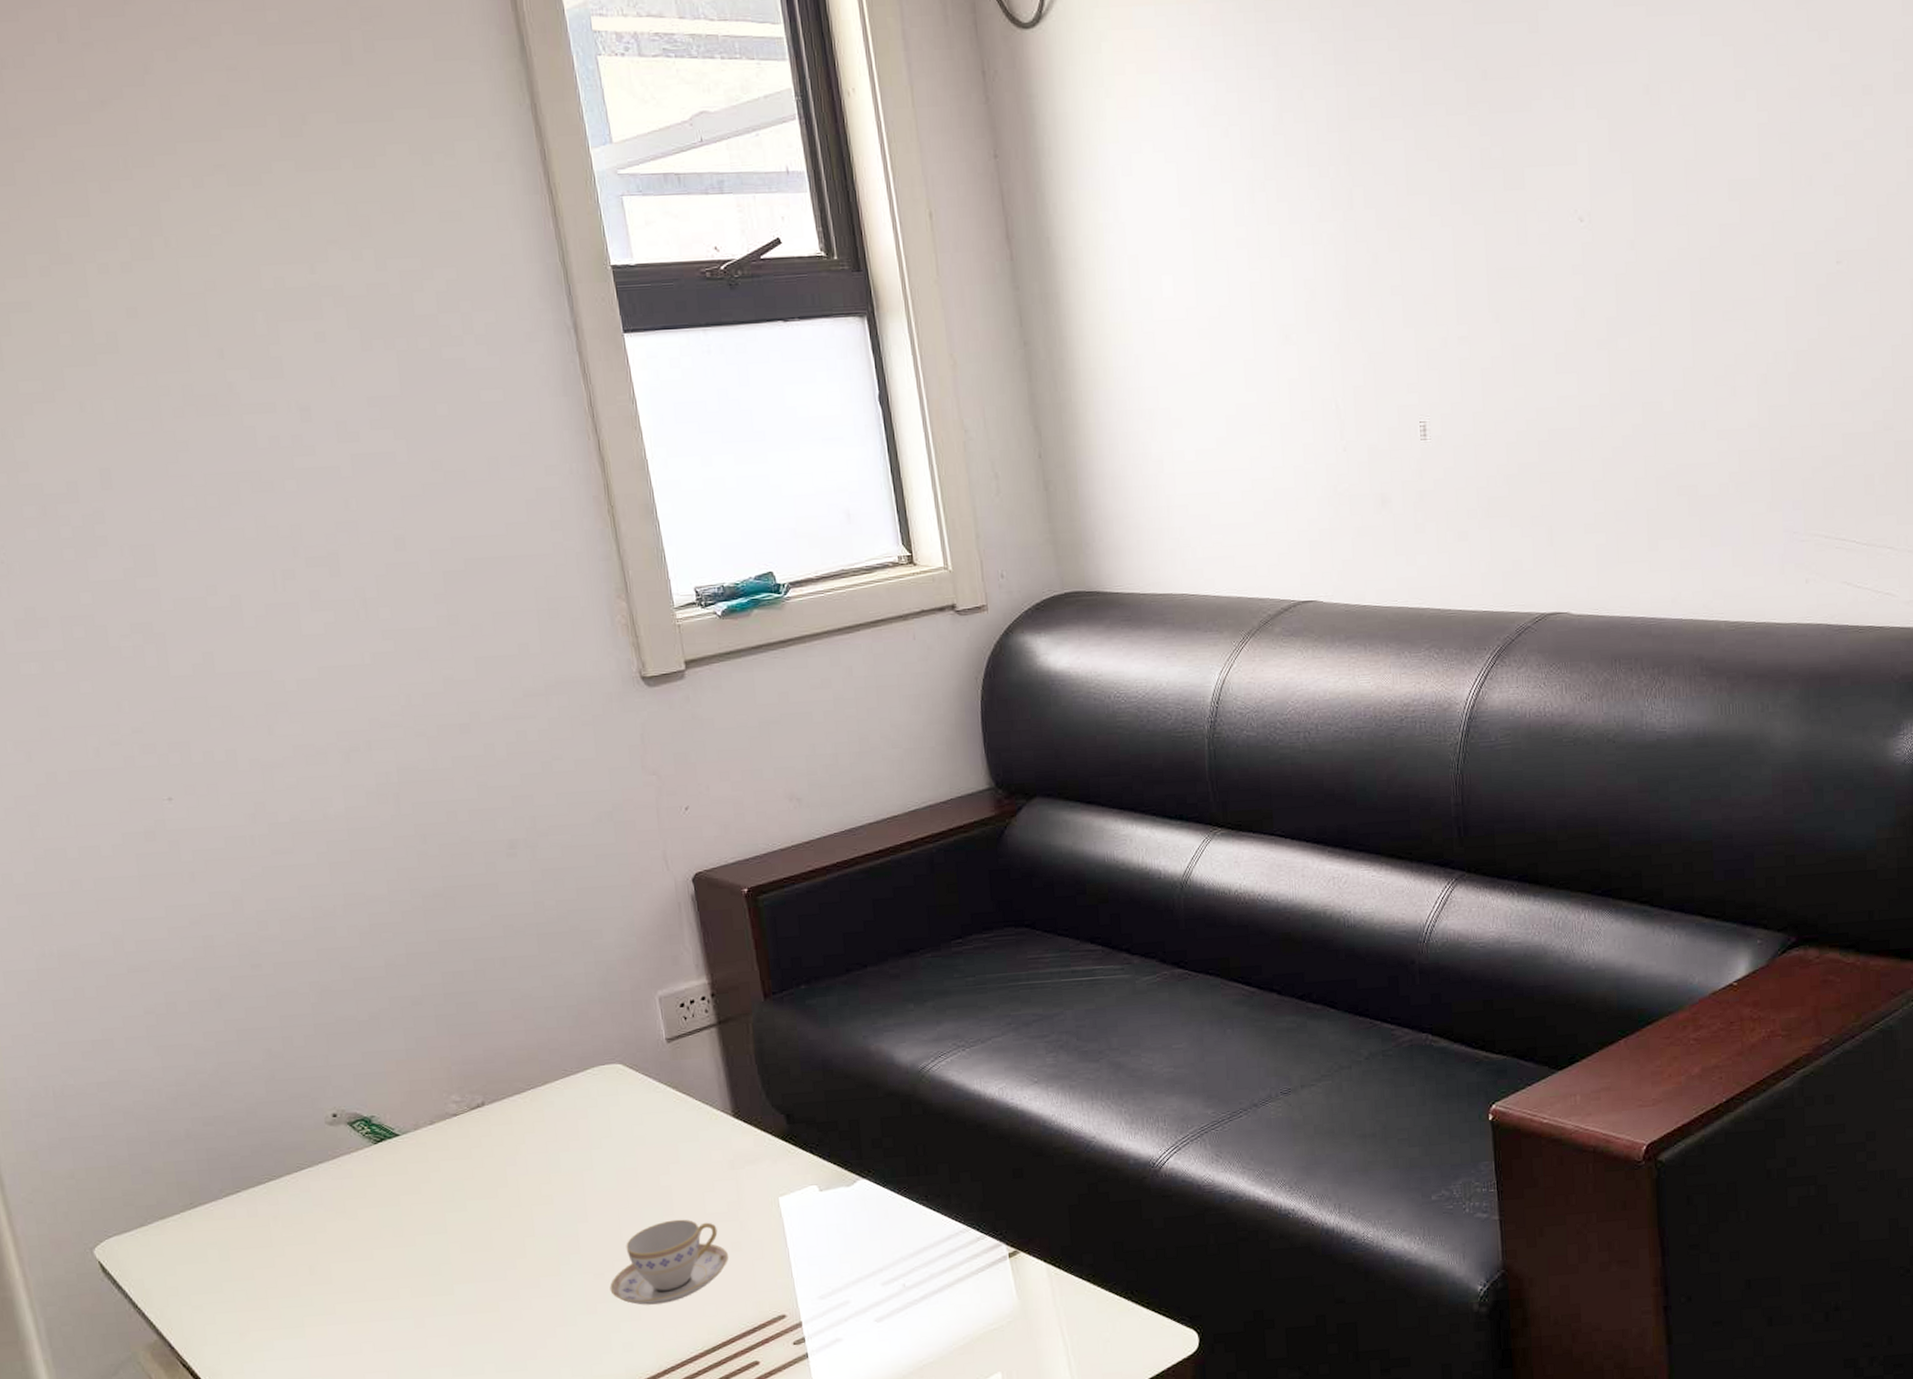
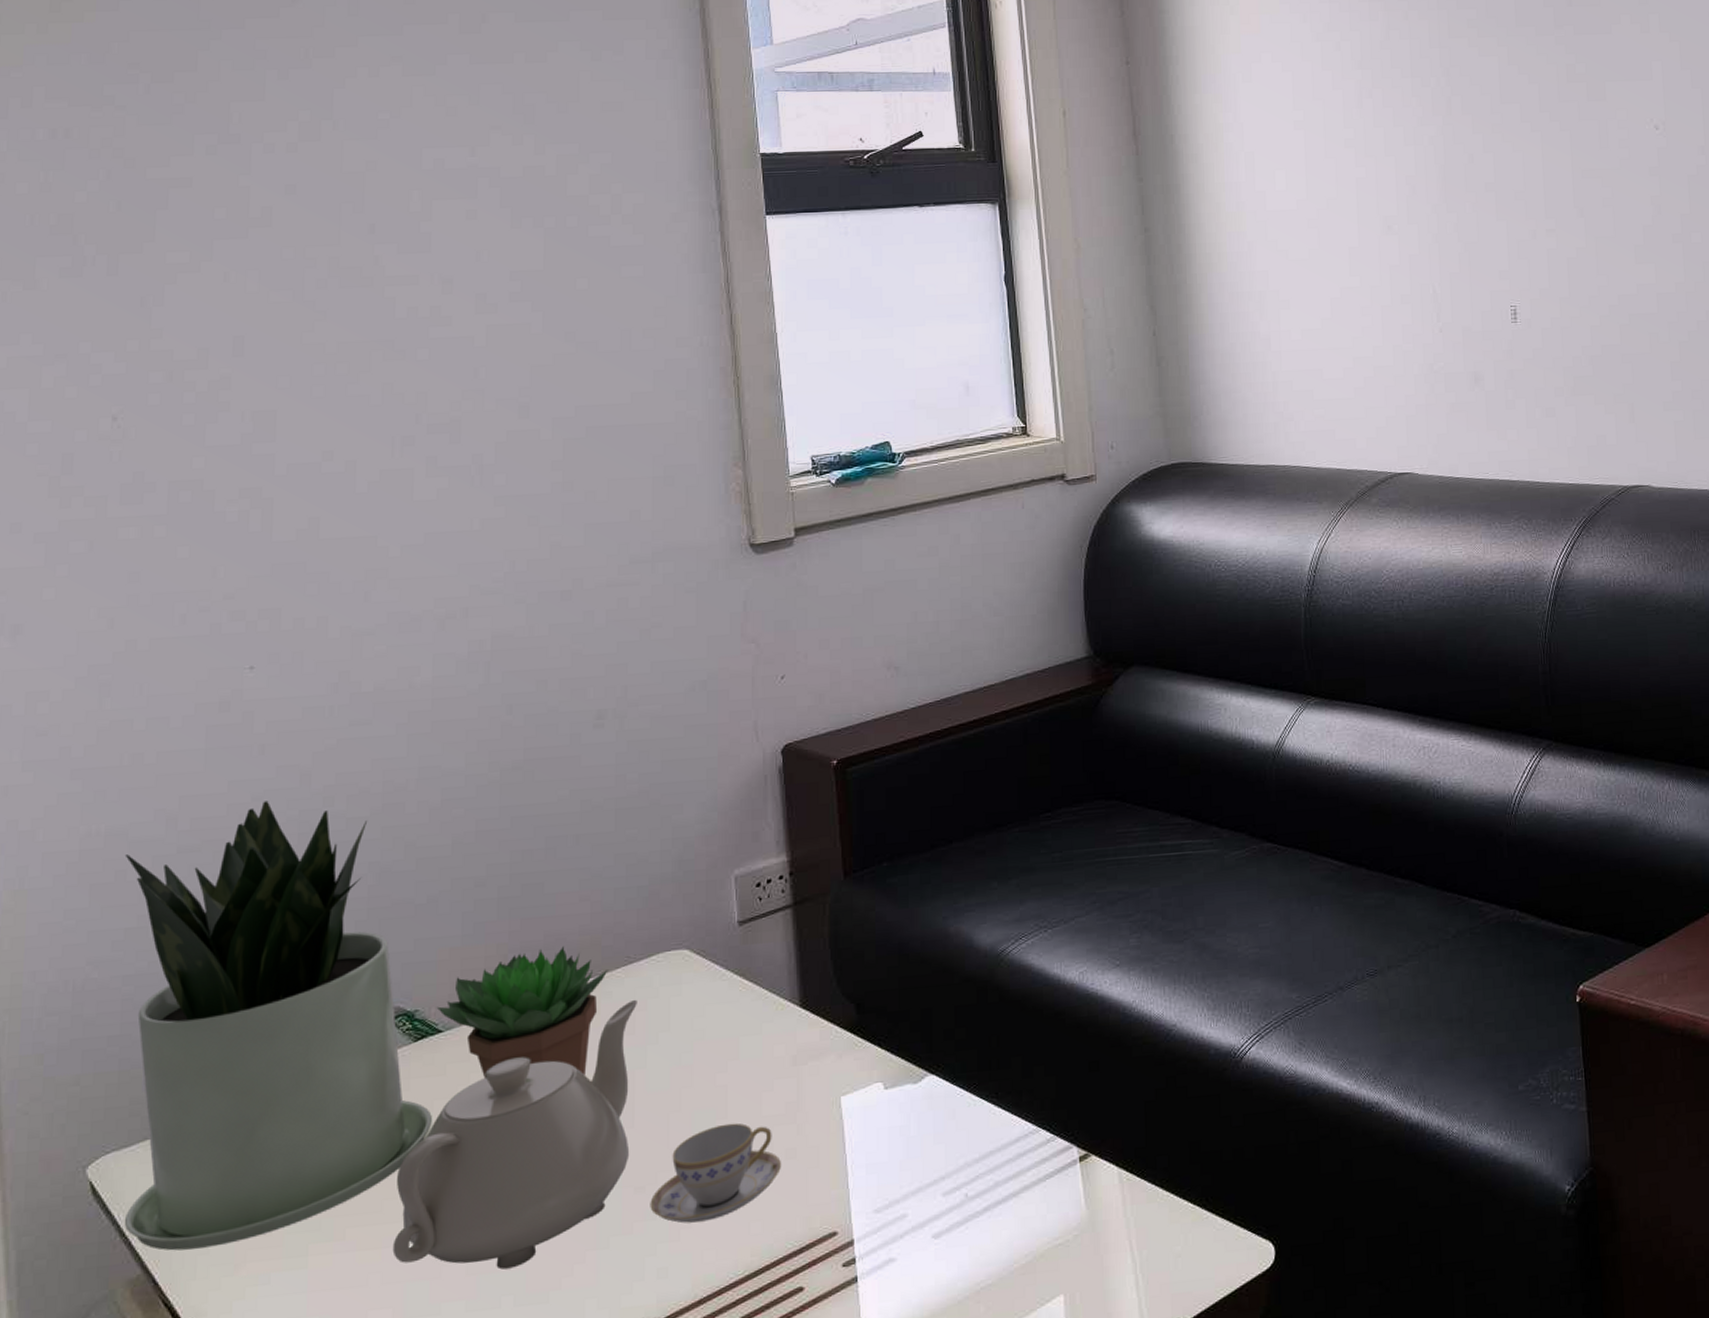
planter: none [79,924,401,1321] -> present [124,801,432,1251]
teapot: none [375,1109,587,1342] -> present [392,1000,637,1270]
succulent plant: none [390,1060,548,1177] -> present [436,946,608,1078]

